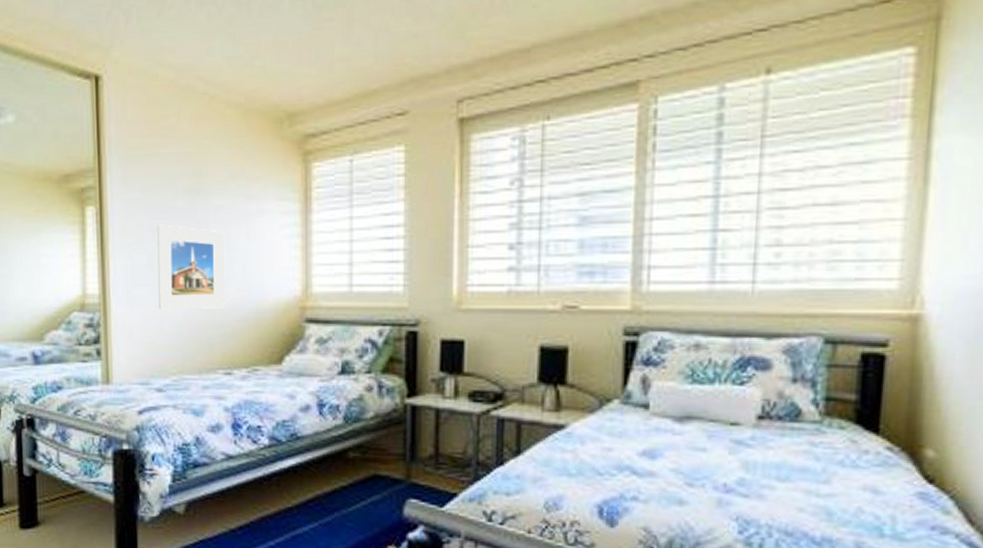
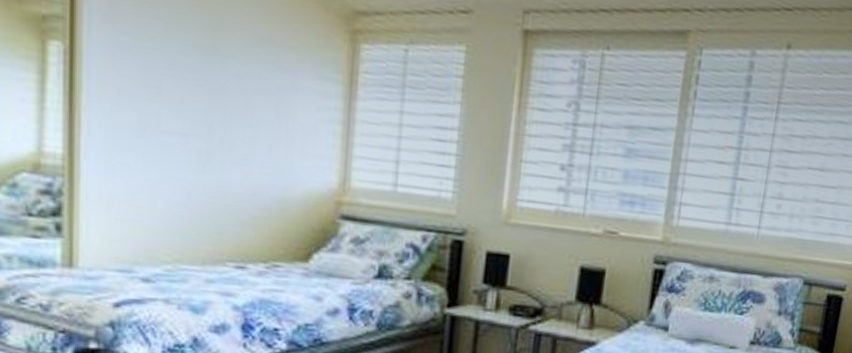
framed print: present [157,224,225,310] -> none [150,80,247,192]

